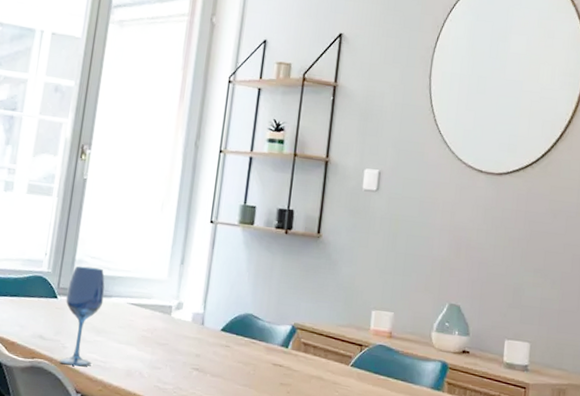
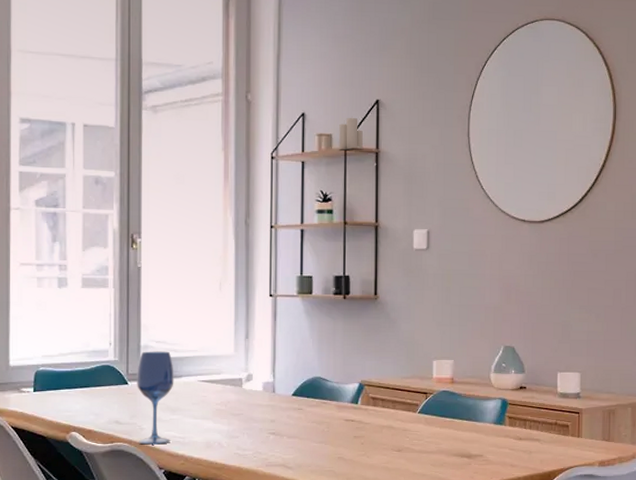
candle: none [297,47,323,83] -> present [339,116,364,151]

